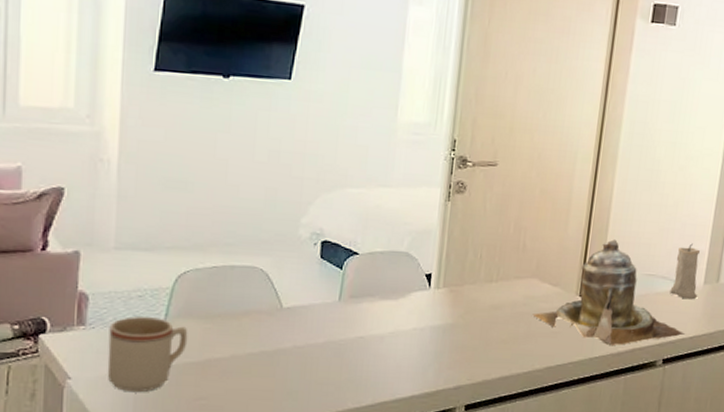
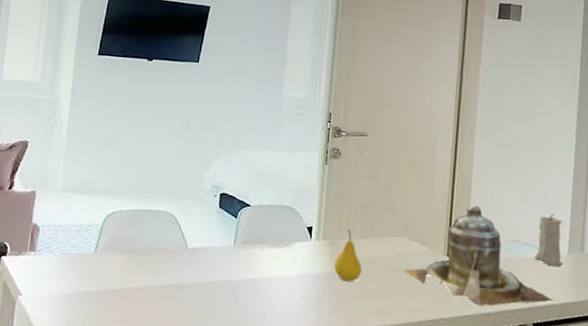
mug: present [107,316,188,393] -> none [48,247,113,312]
fruit: none [456,273,487,332] -> present [334,229,362,282]

